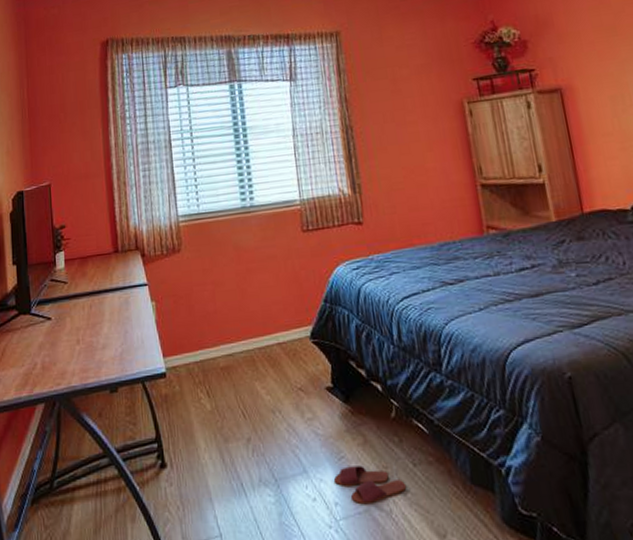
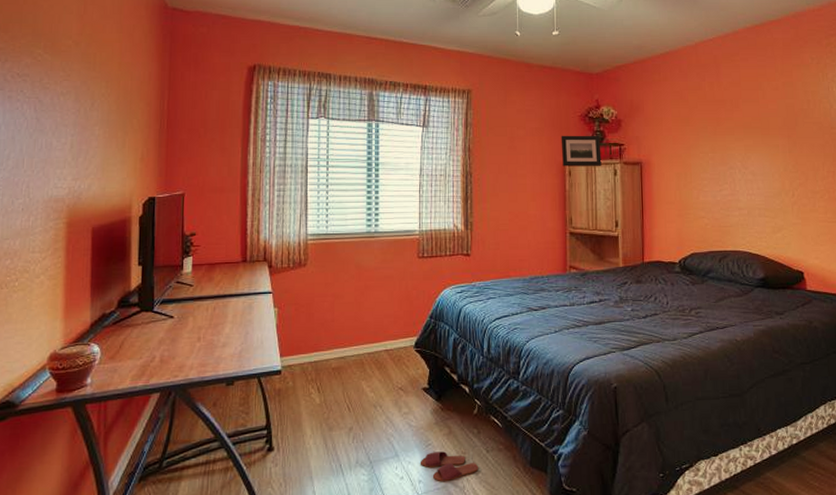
picture frame: none [453,62,510,106] -> present [561,135,602,166]

